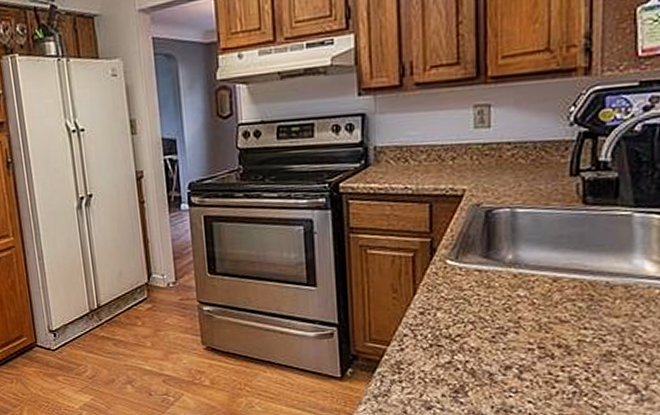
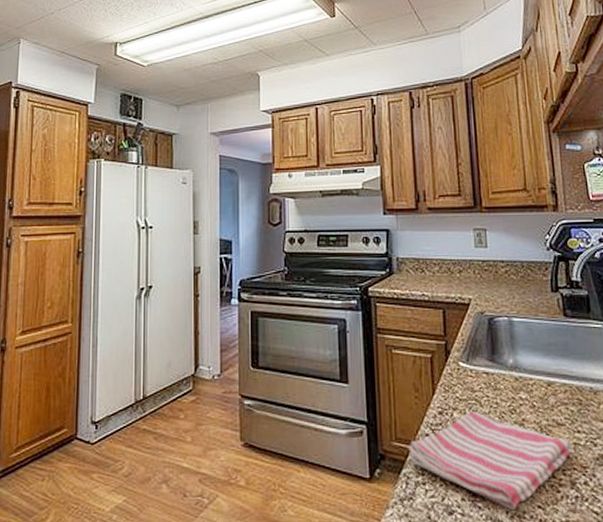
dish towel: none [384,311,576,404] -> present [408,412,573,509]

